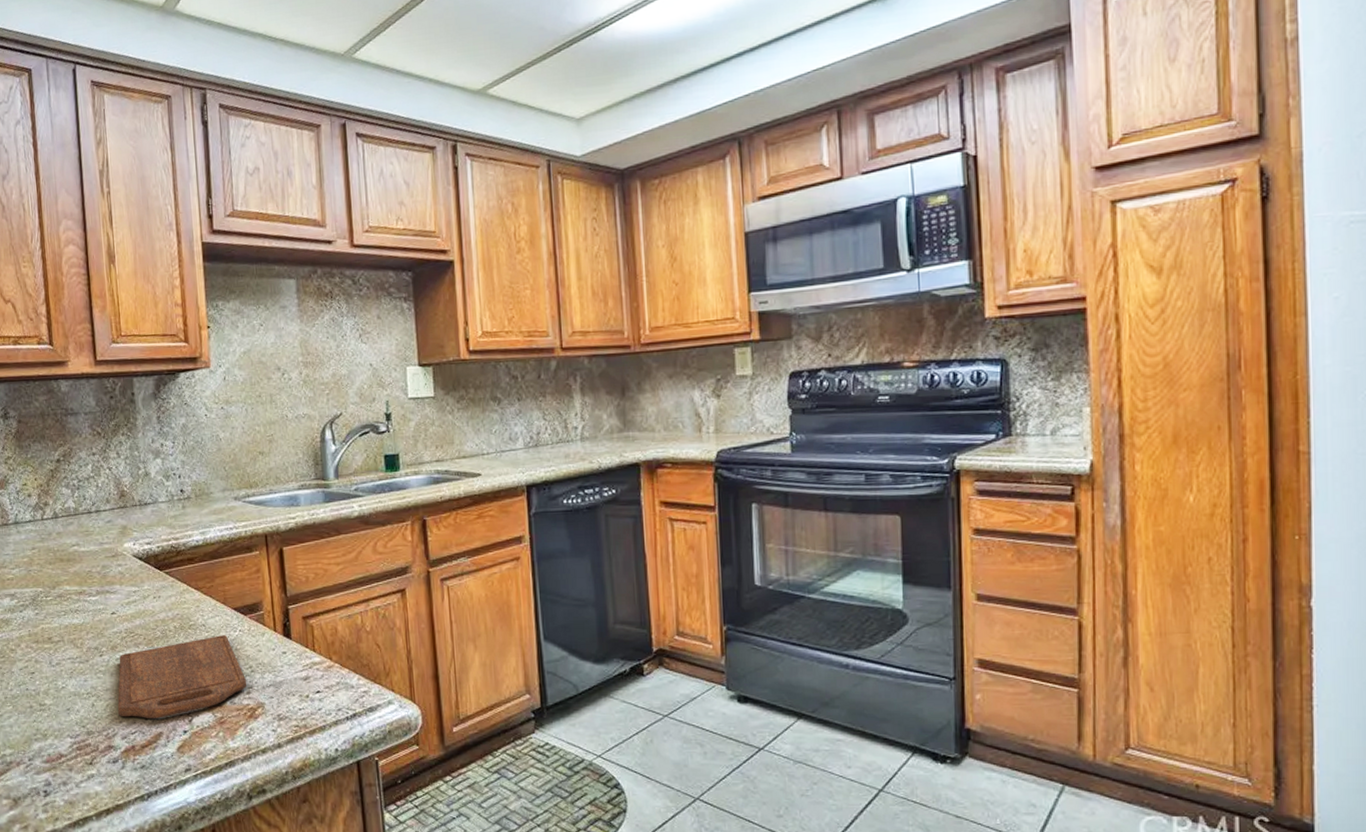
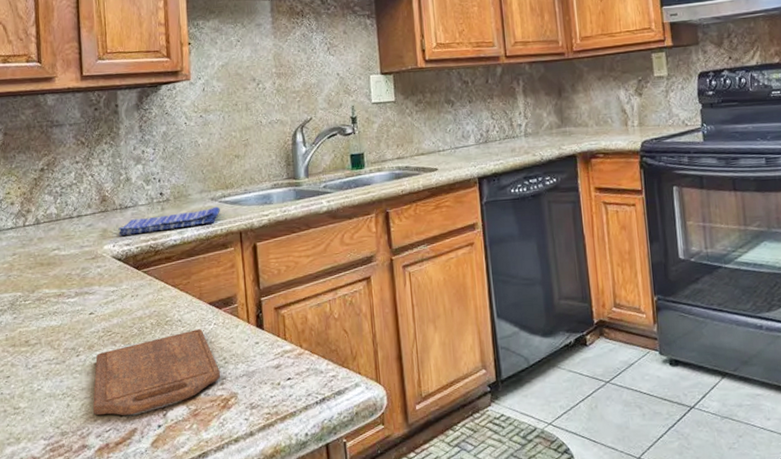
dish towel: none [138,506,244,534] -> present [118,206,220,236]

